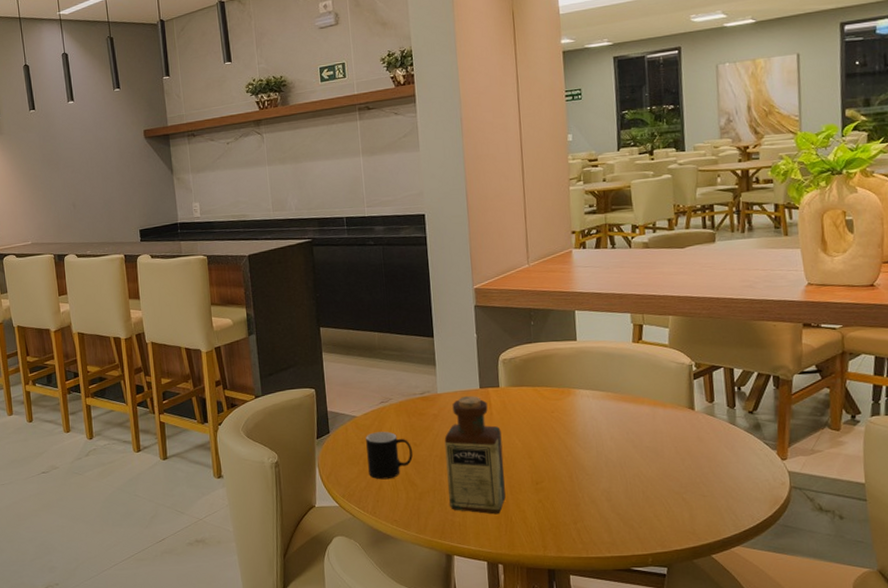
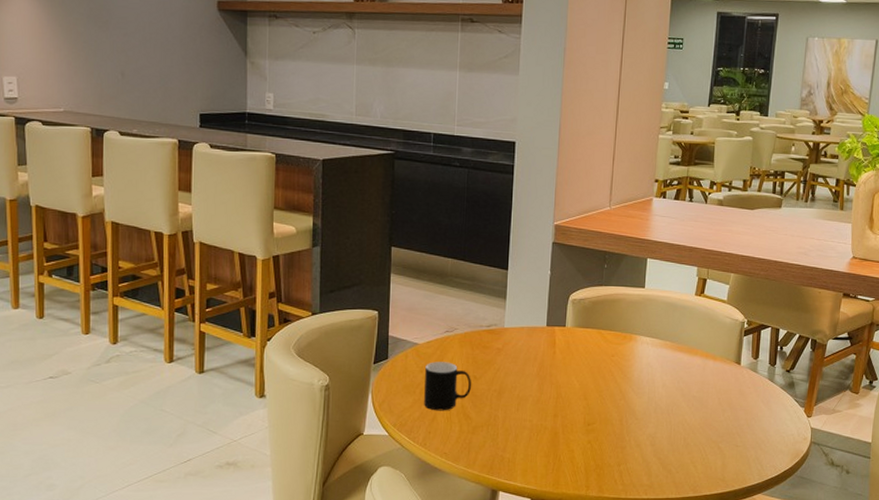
bottle: present [444,396,506,515] -> none [502,333,561,453]

